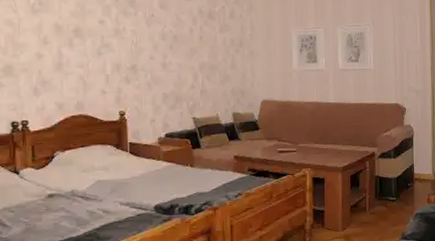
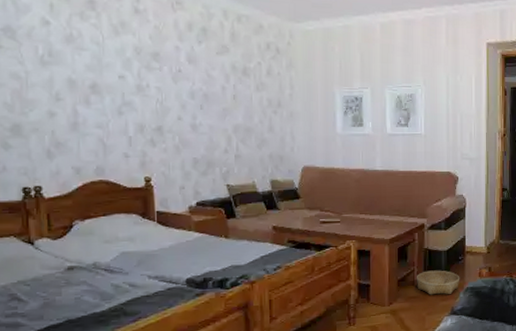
basket: none [368,196,410,221] -> present [417,270,460,295]

